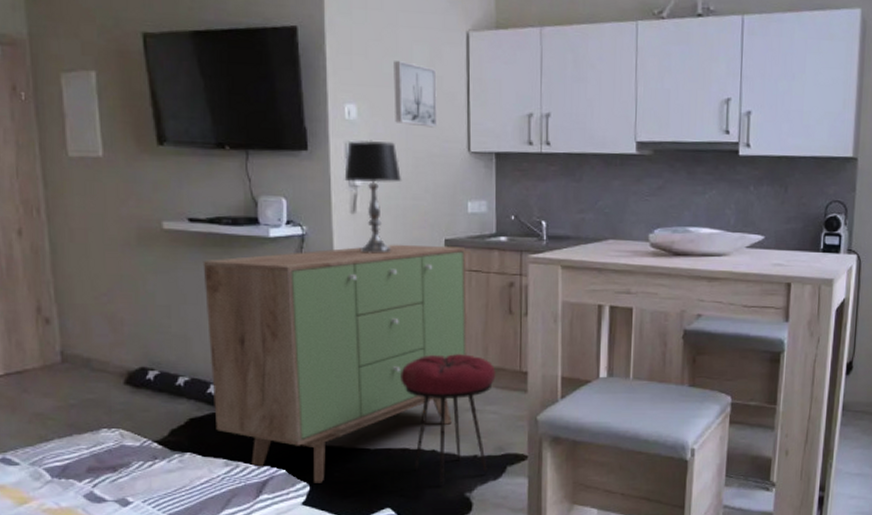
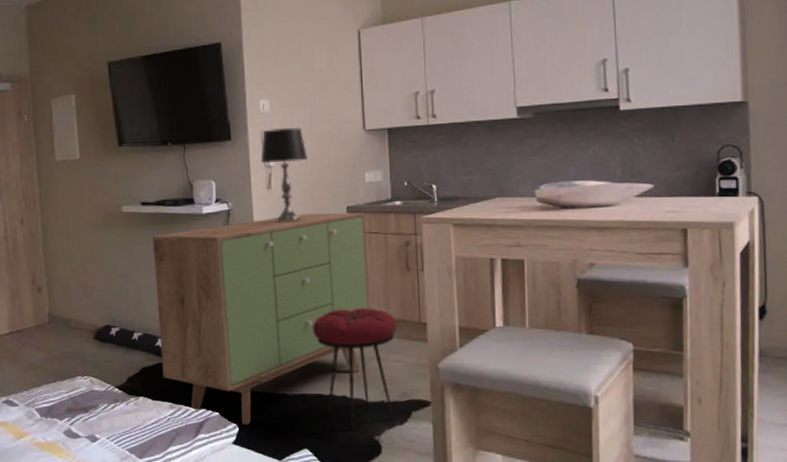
wall art: present [394,61,438,128] -> none [298,60,337,113]

